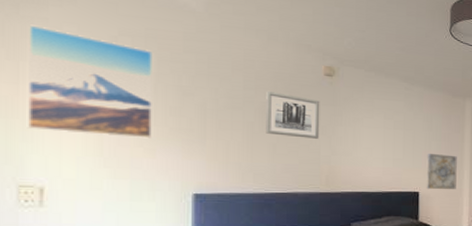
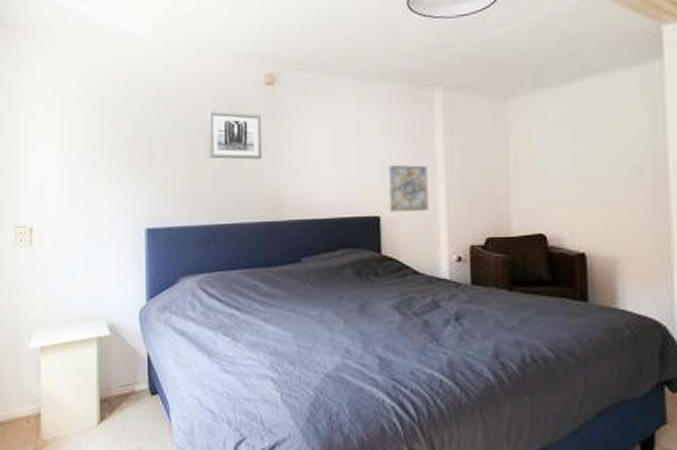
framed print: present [27,24,154,139] -> none [21,77,111,174]

